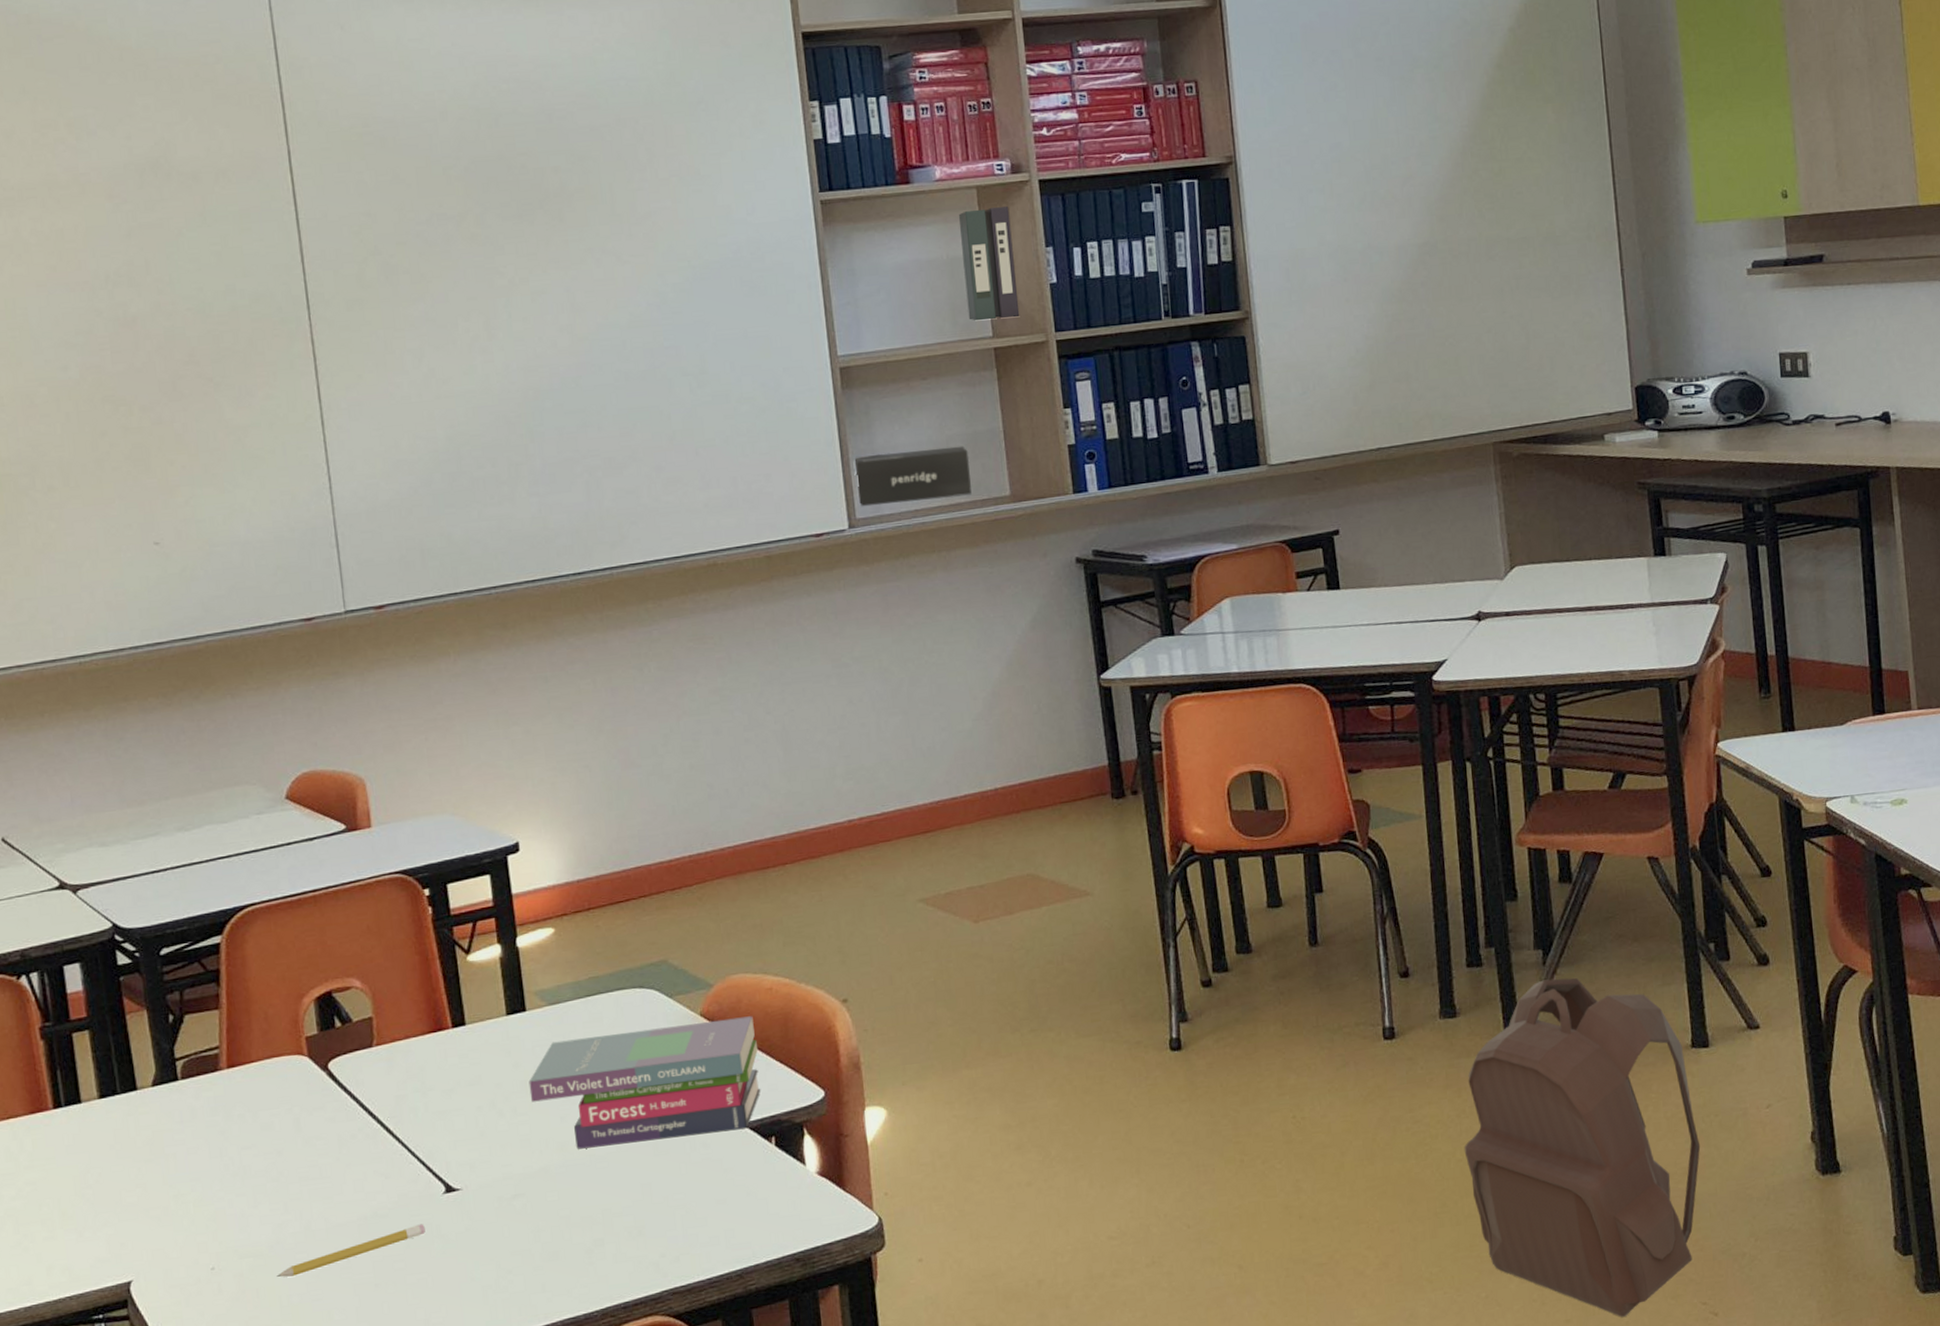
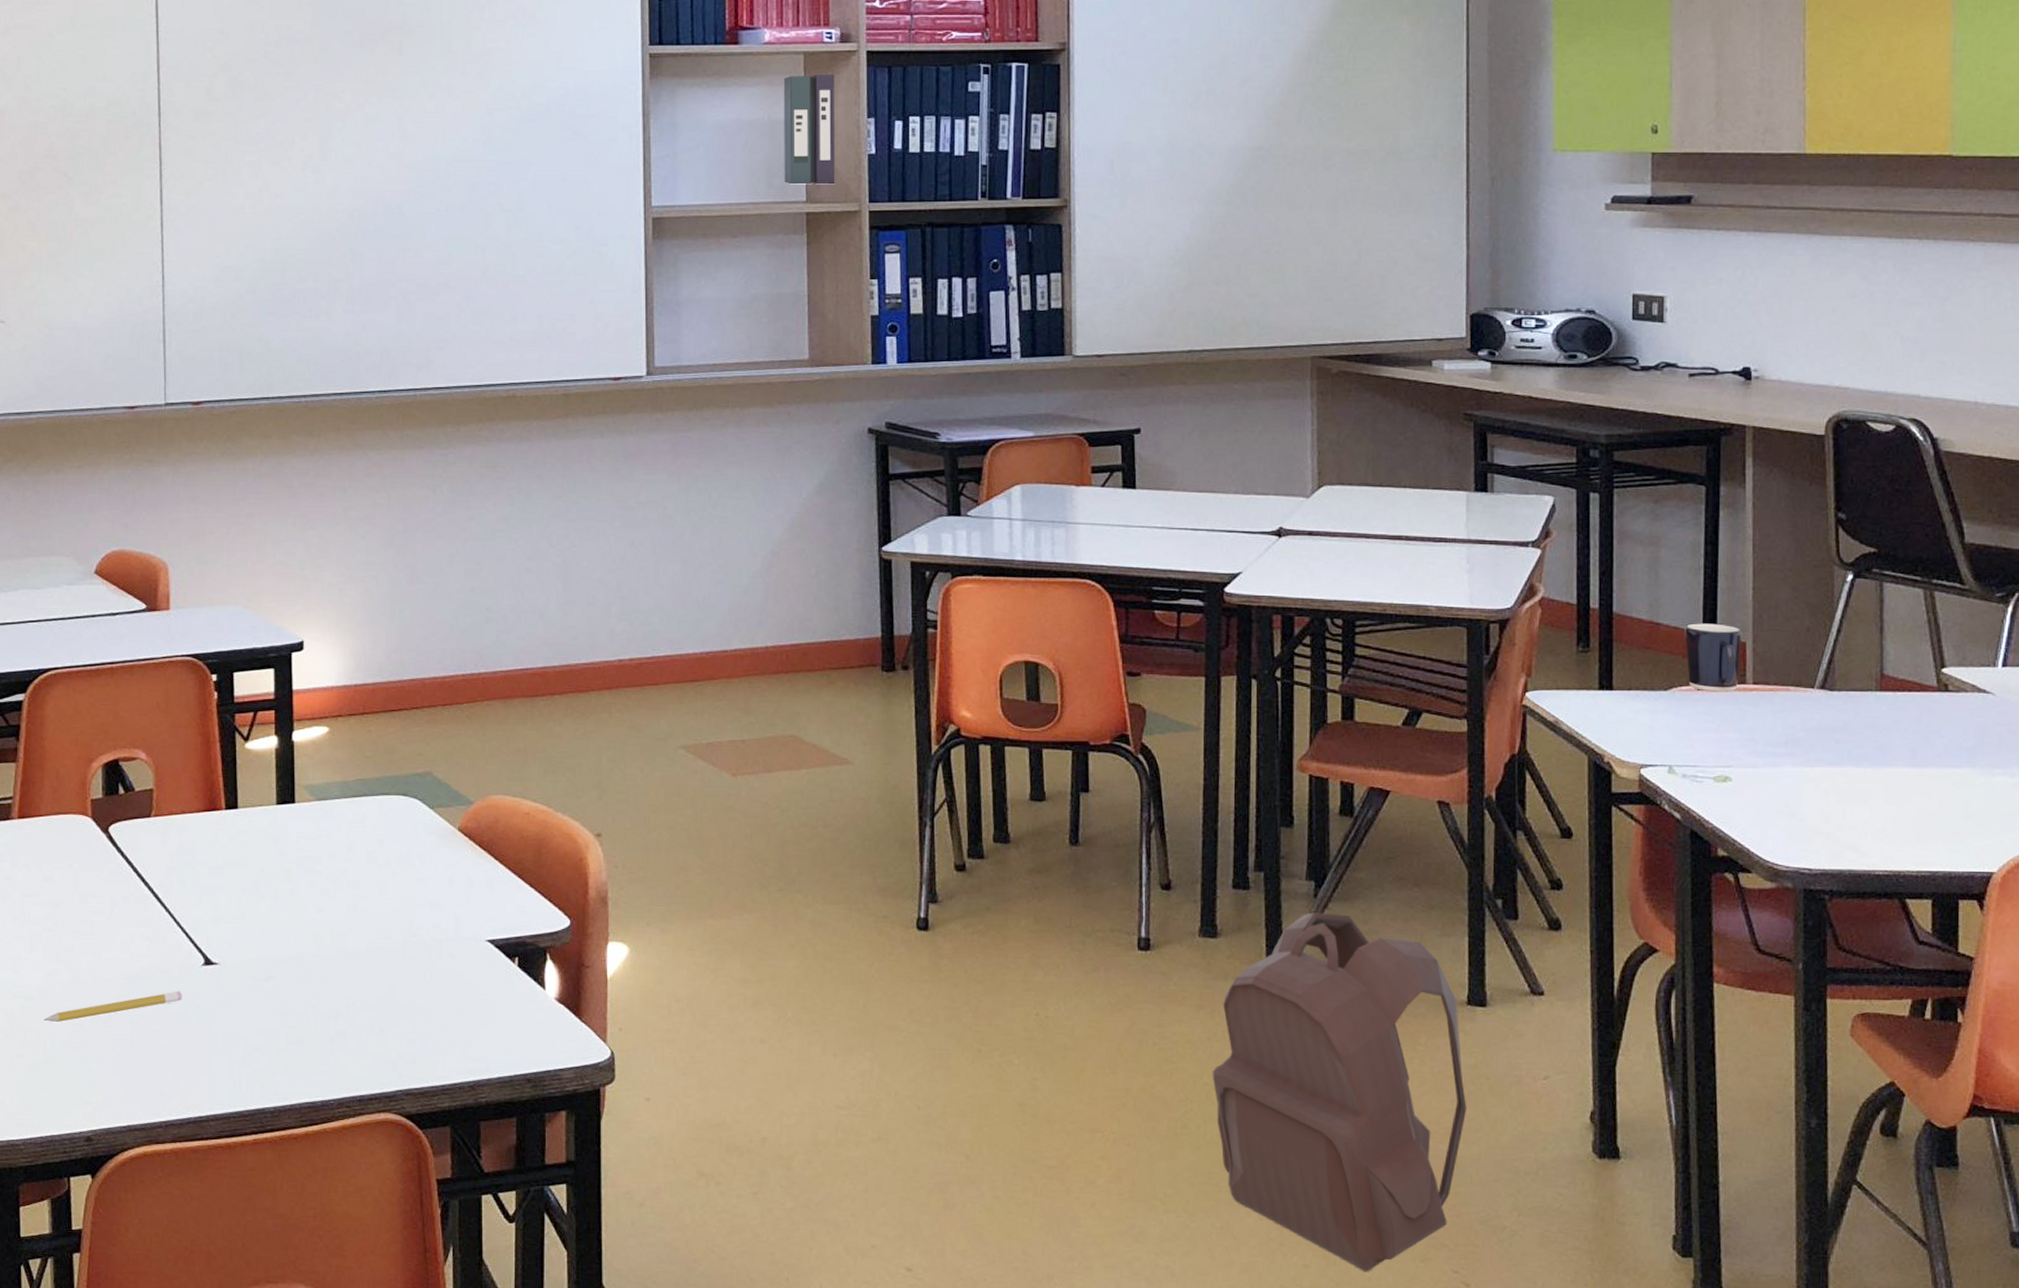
books: present [528,1016,761,1149] -> none [291,836,510,946]
box: present [855,446,972,507] -> none [659,306,770,356]
mug: none [1853,656,1905,722] -> present [1685,623,1743,692]

